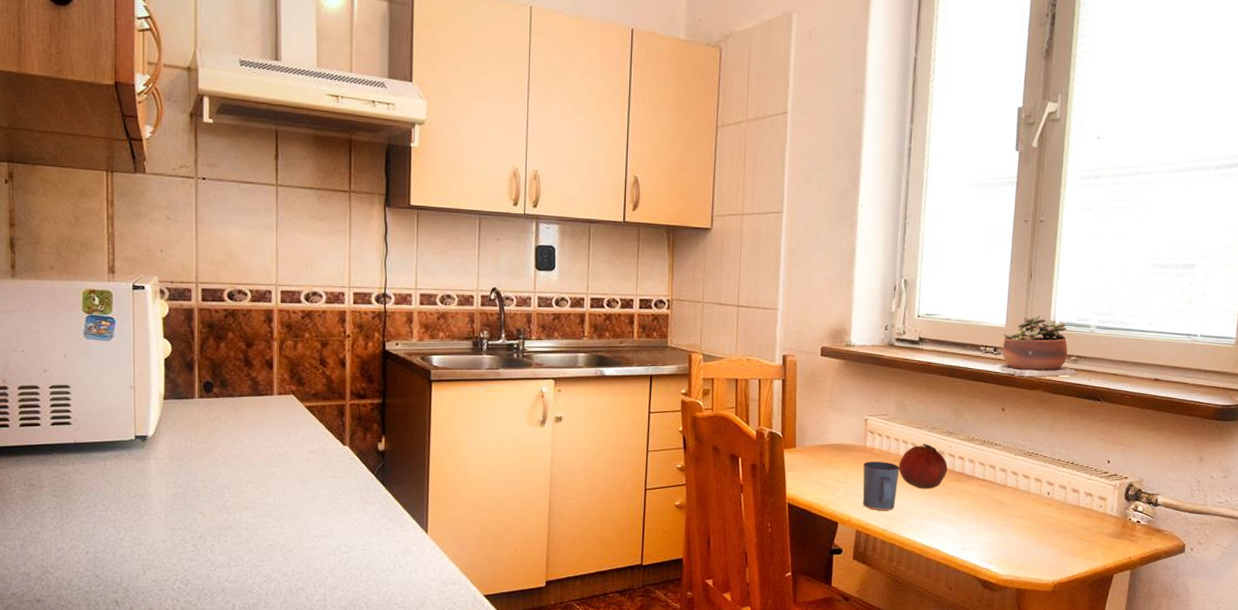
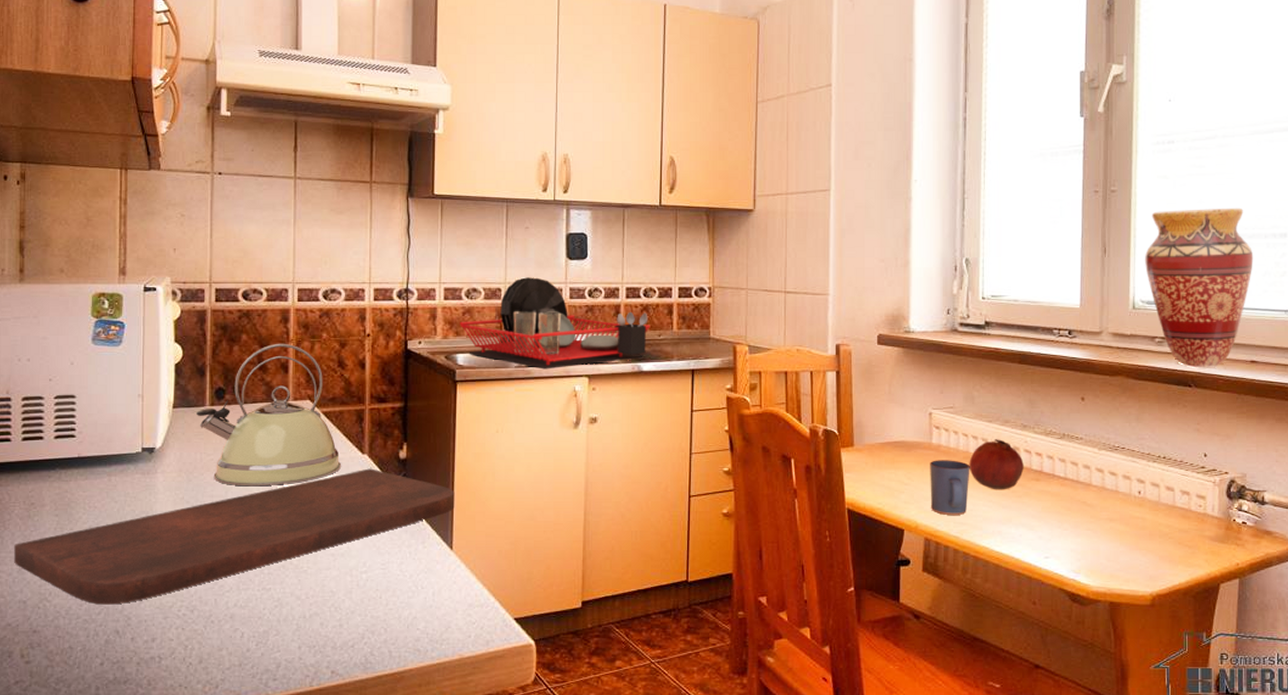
cutting board: none [16,459,430,578] -> present [14,468,455,605]
kettle: none [185,341,323,473] -> present [195,343,341,487]
dish rack: none [434,286,613,372] -> present [459,277,651,370]
succulent plant: present [995,314,1078,377] -> none [1071,293,1164,362]
vase: none [1065,239,1164,385] -> present [1144,207,1254,368]

